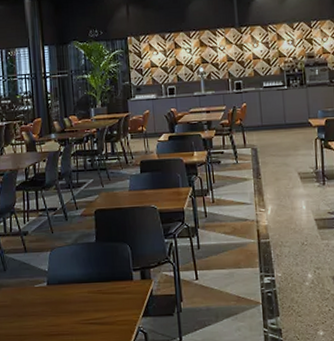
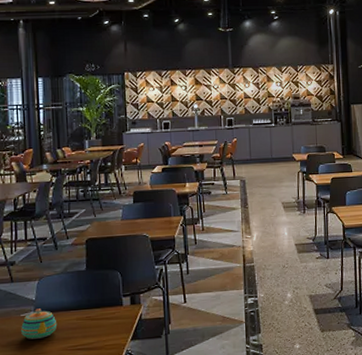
teapot: none [35,280,70,311] -> present [21,308,58,340]

